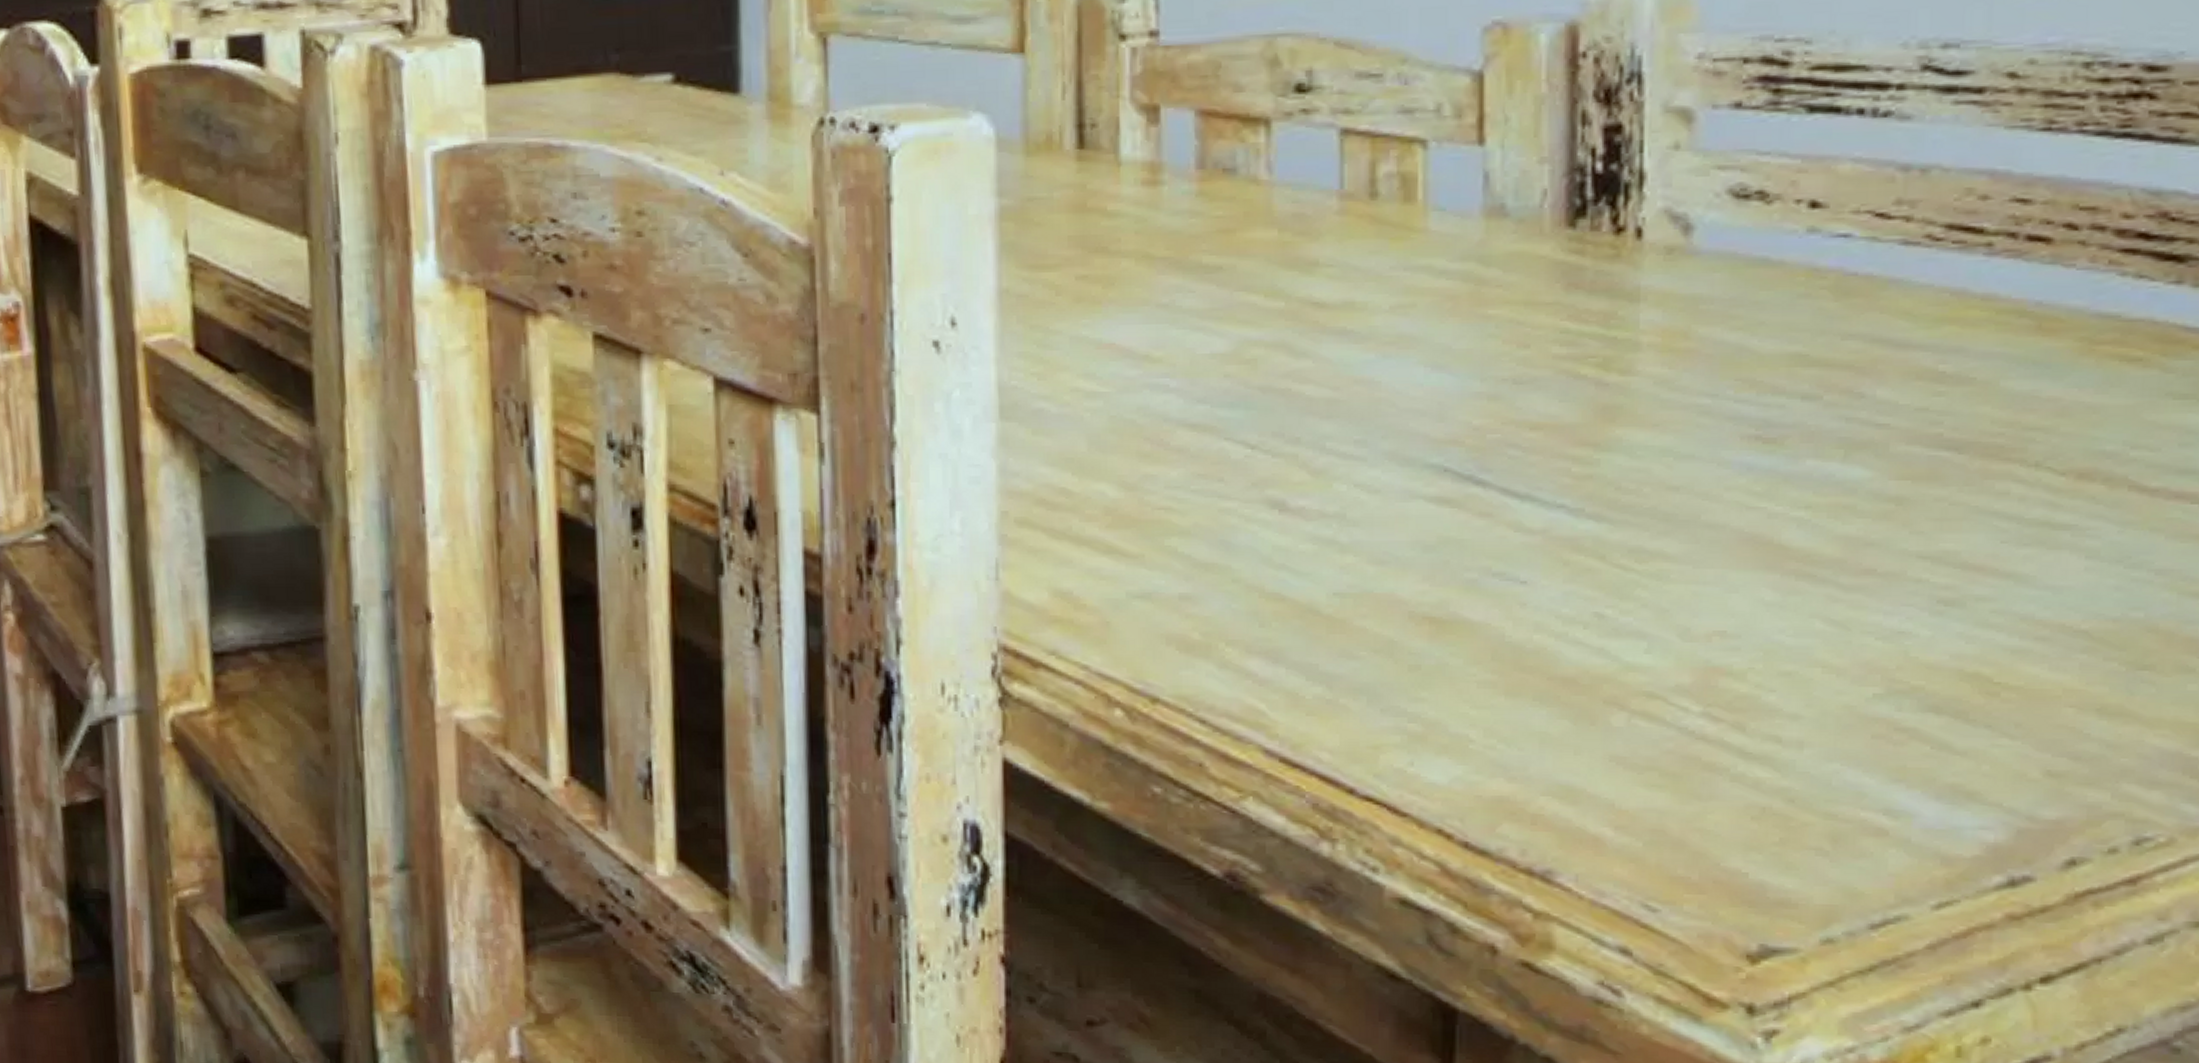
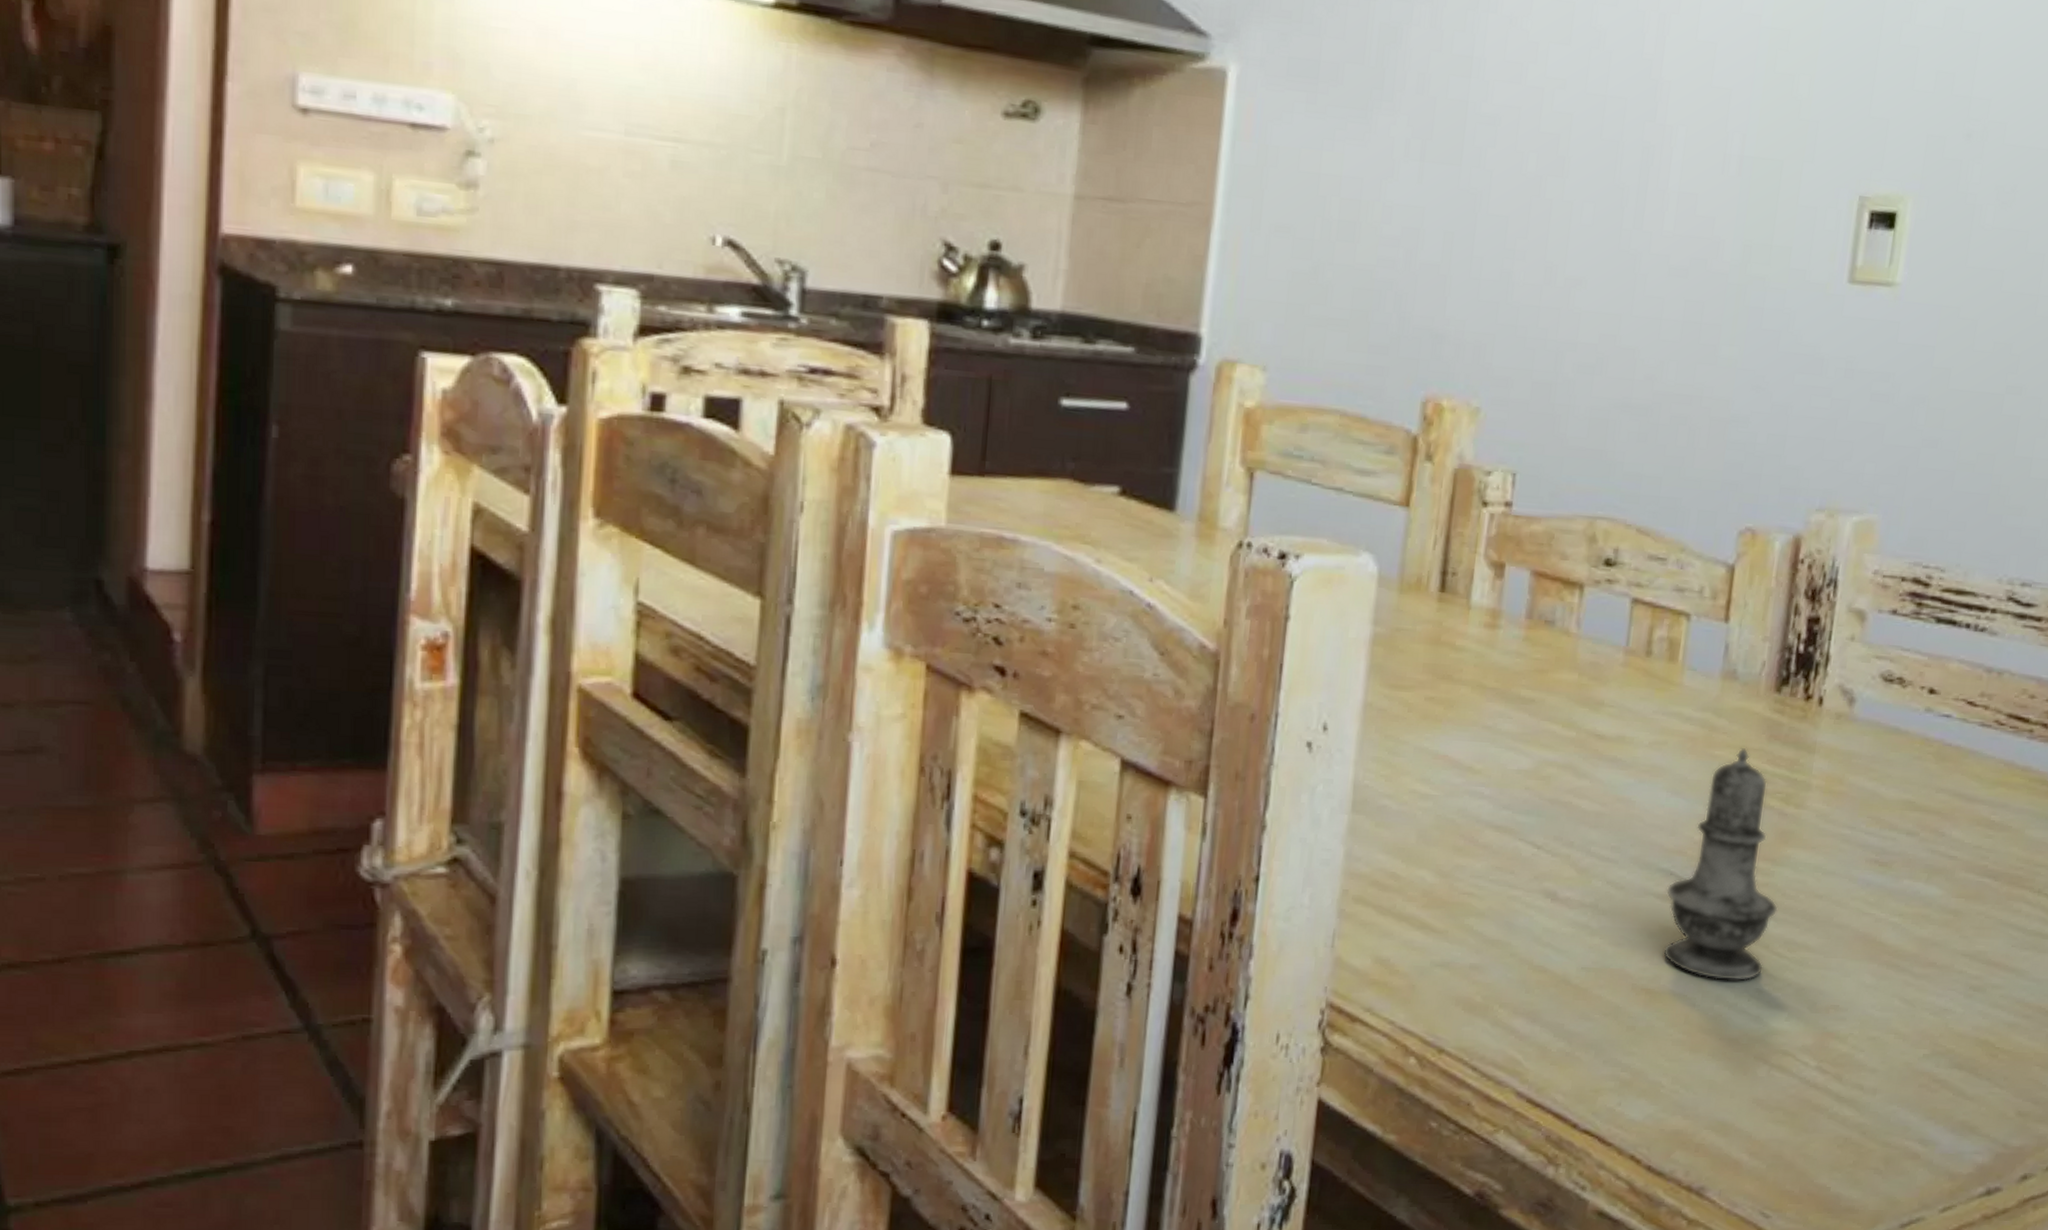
salt shaker: none [1440,303,1612,604] -> present [1662,748,1778,982]

